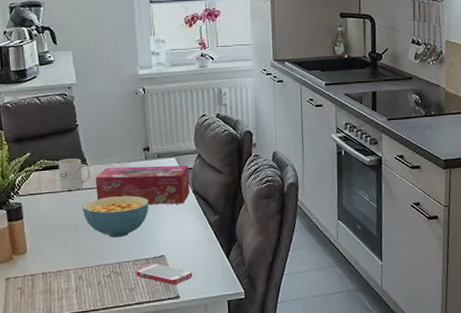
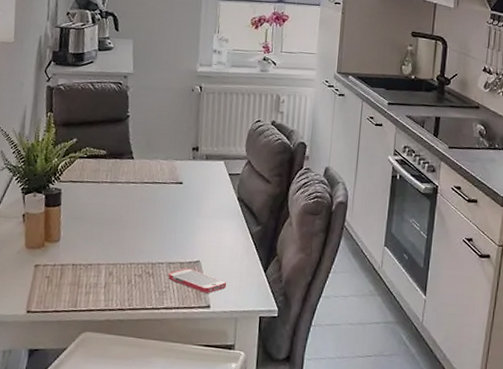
mug: present [58,158,90,190] -> none [102,149,136,183]
cereal bowl: present [82,196,149,238] -> none [122,193,191,237]
tissue box: present [95,165,190,205] -> none [138,163,237,210]

